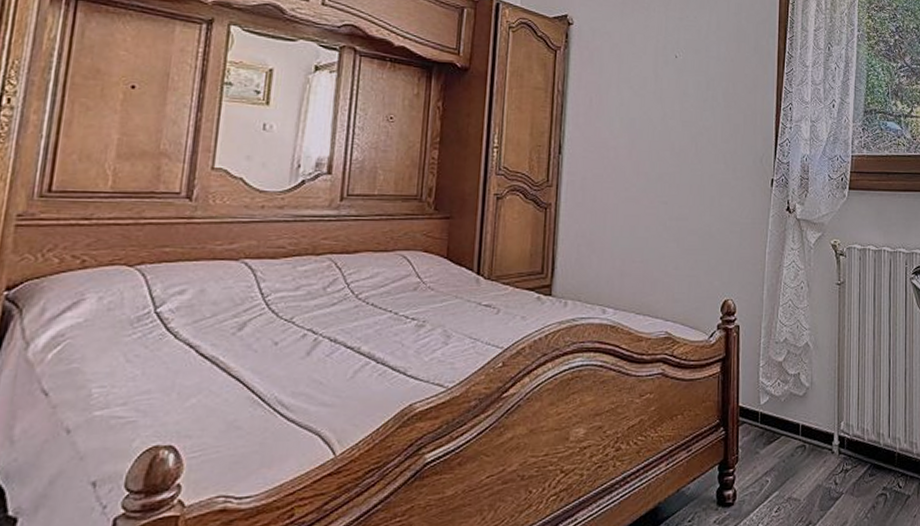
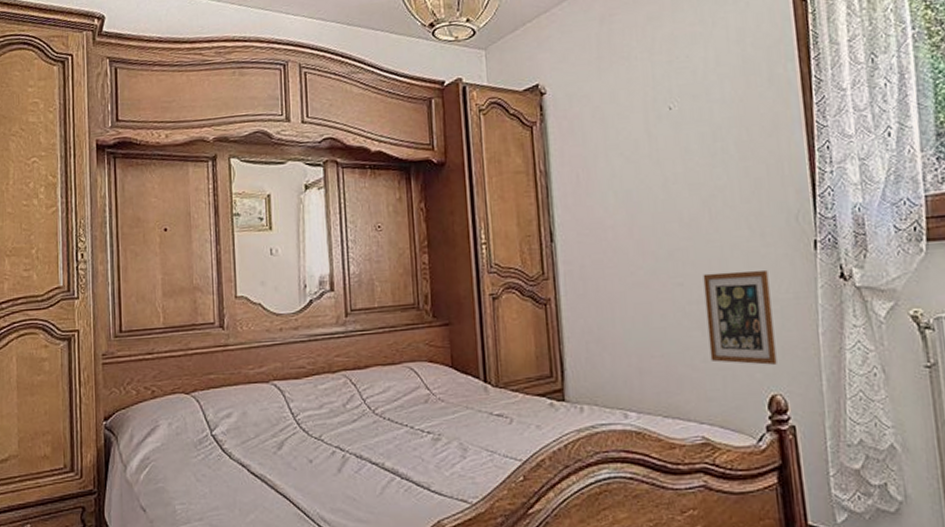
picture frame: none [681,196,735,275] -> present [703,270,777,365]

